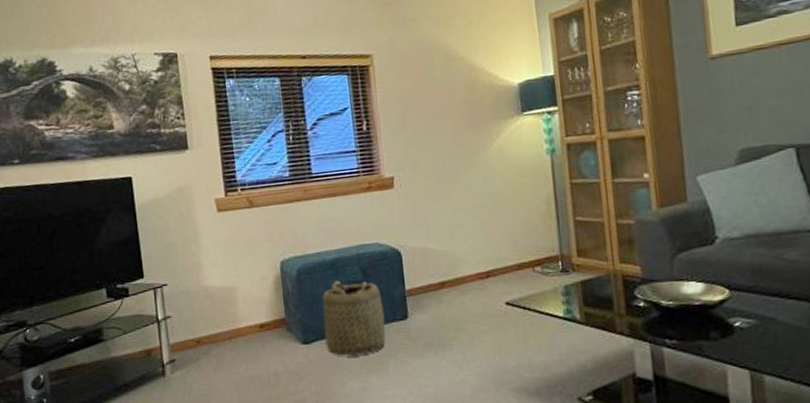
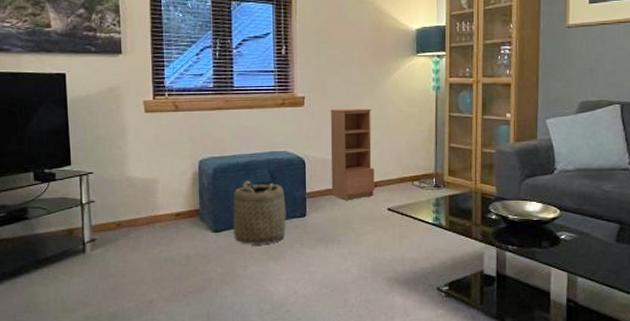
bookcase: none [424,183,488,296] -> present [330,109,375,200]

